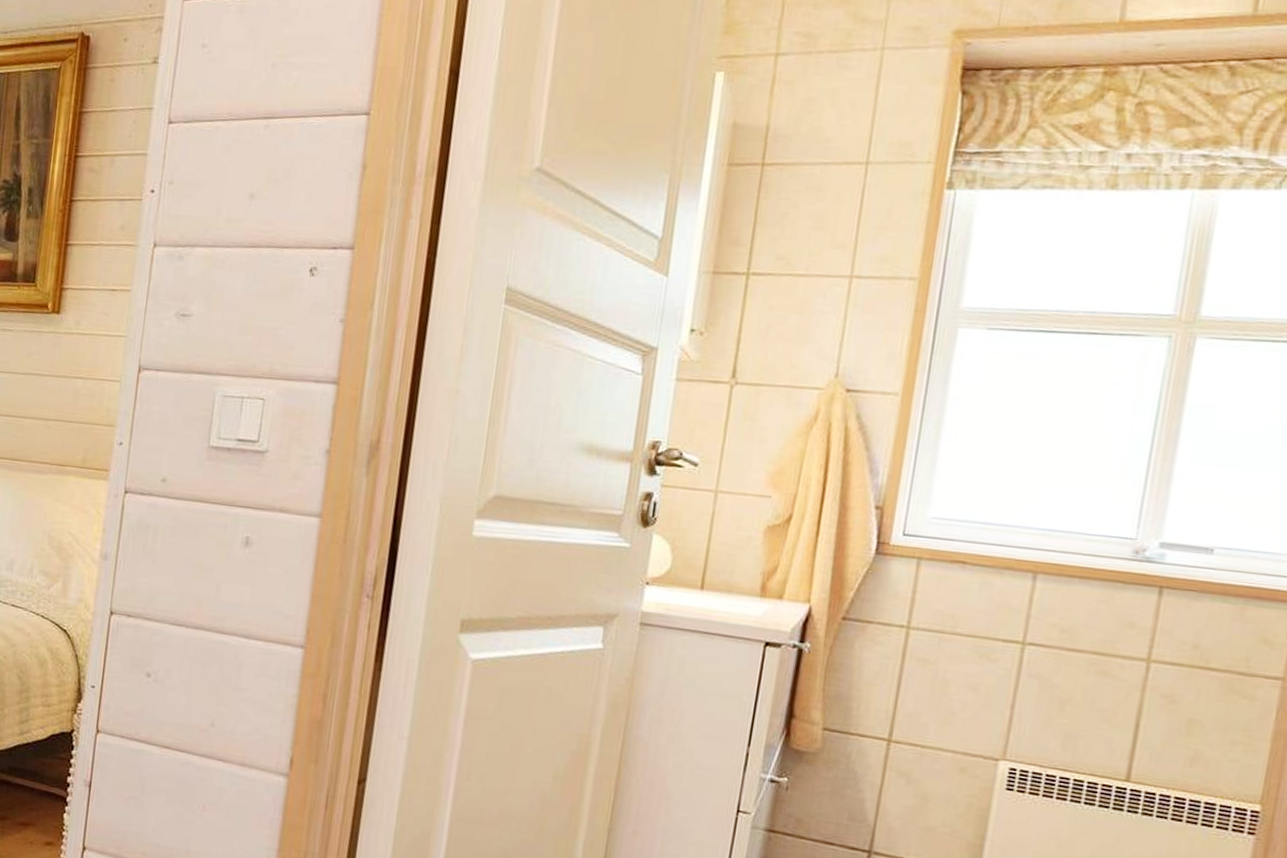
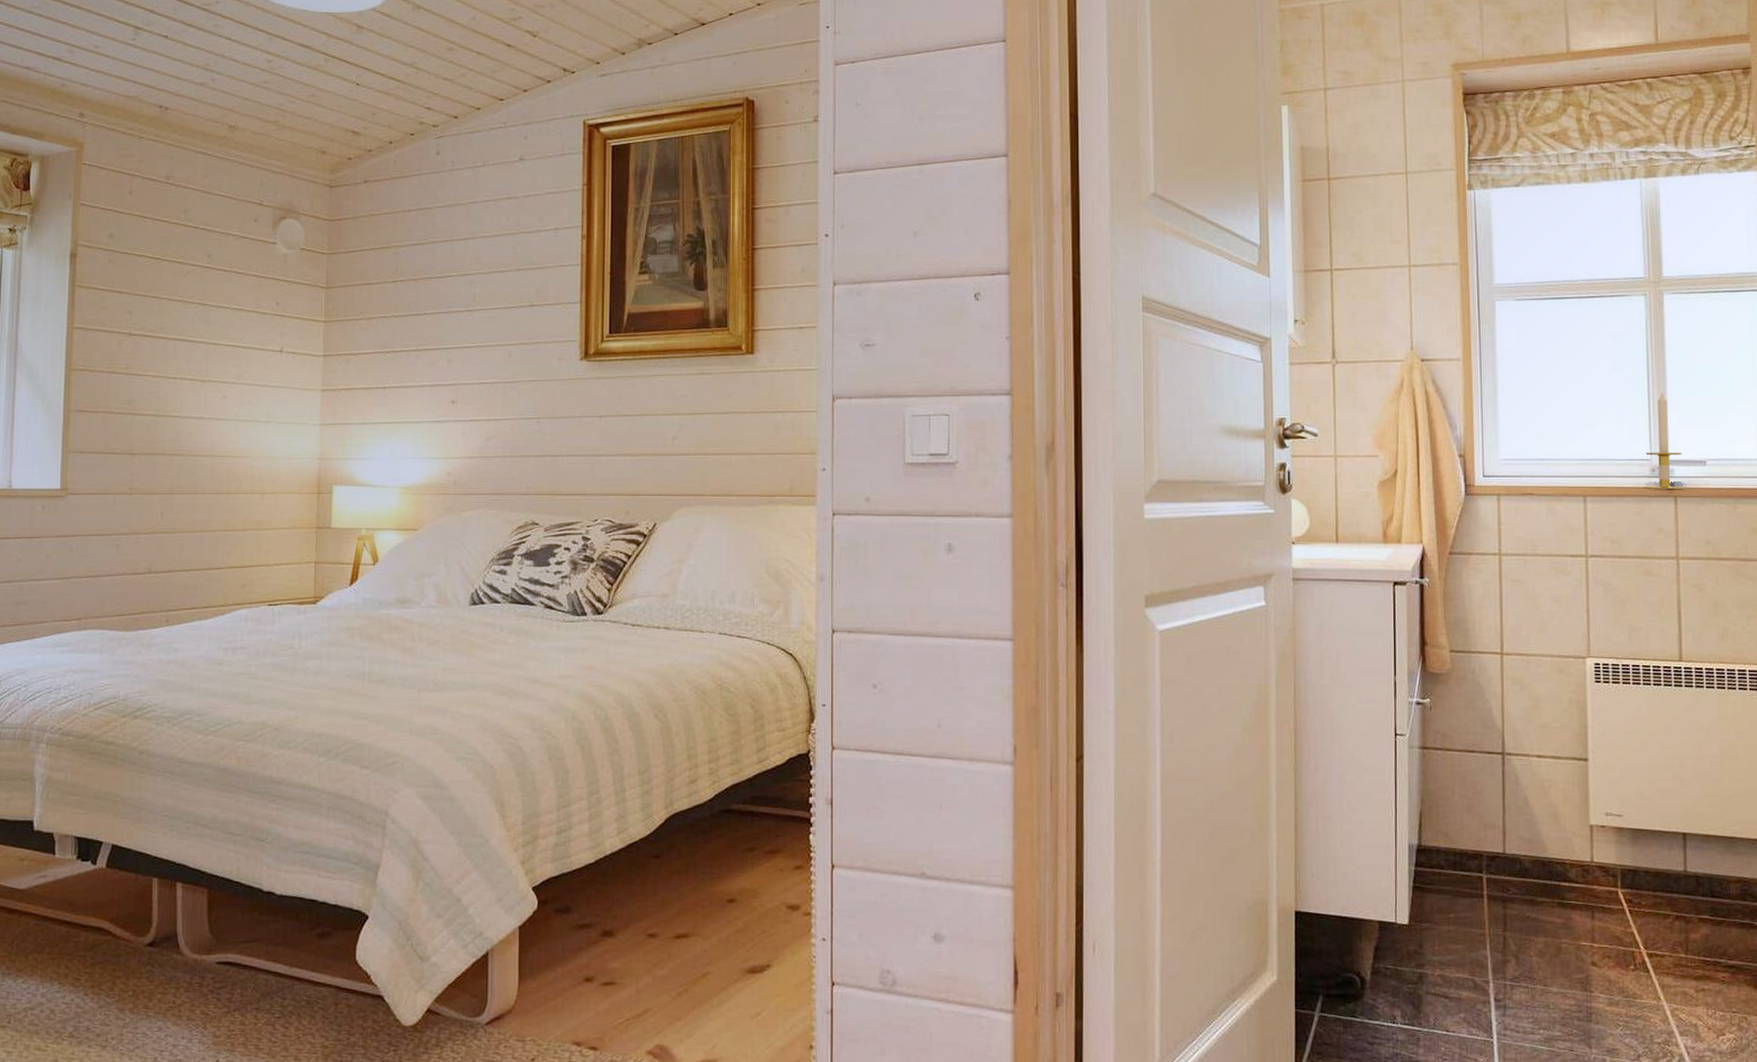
candle: none [1118,458,1182,581] -> present [1643,392,1687,490]

